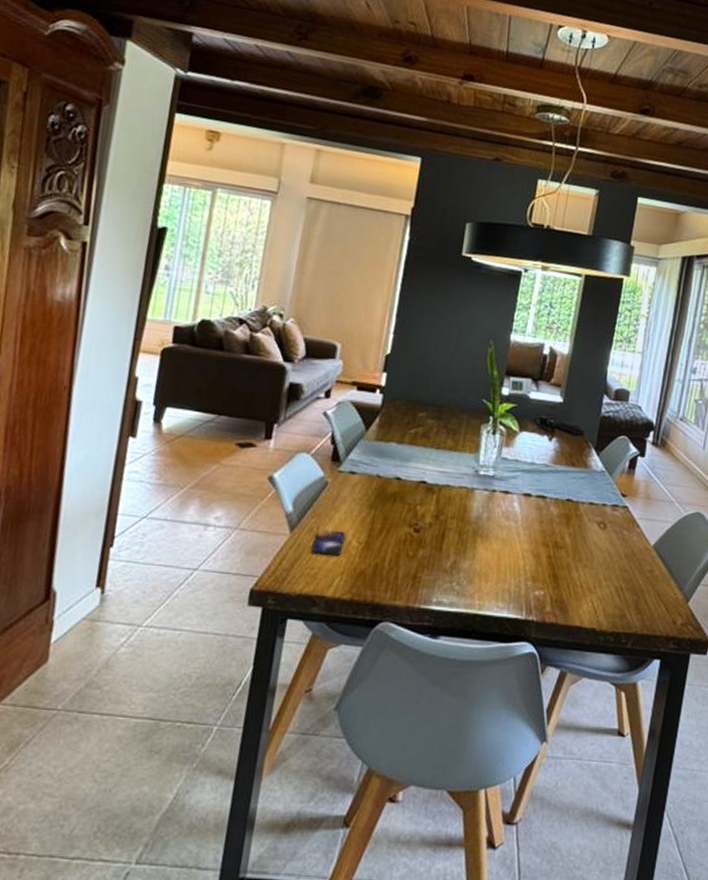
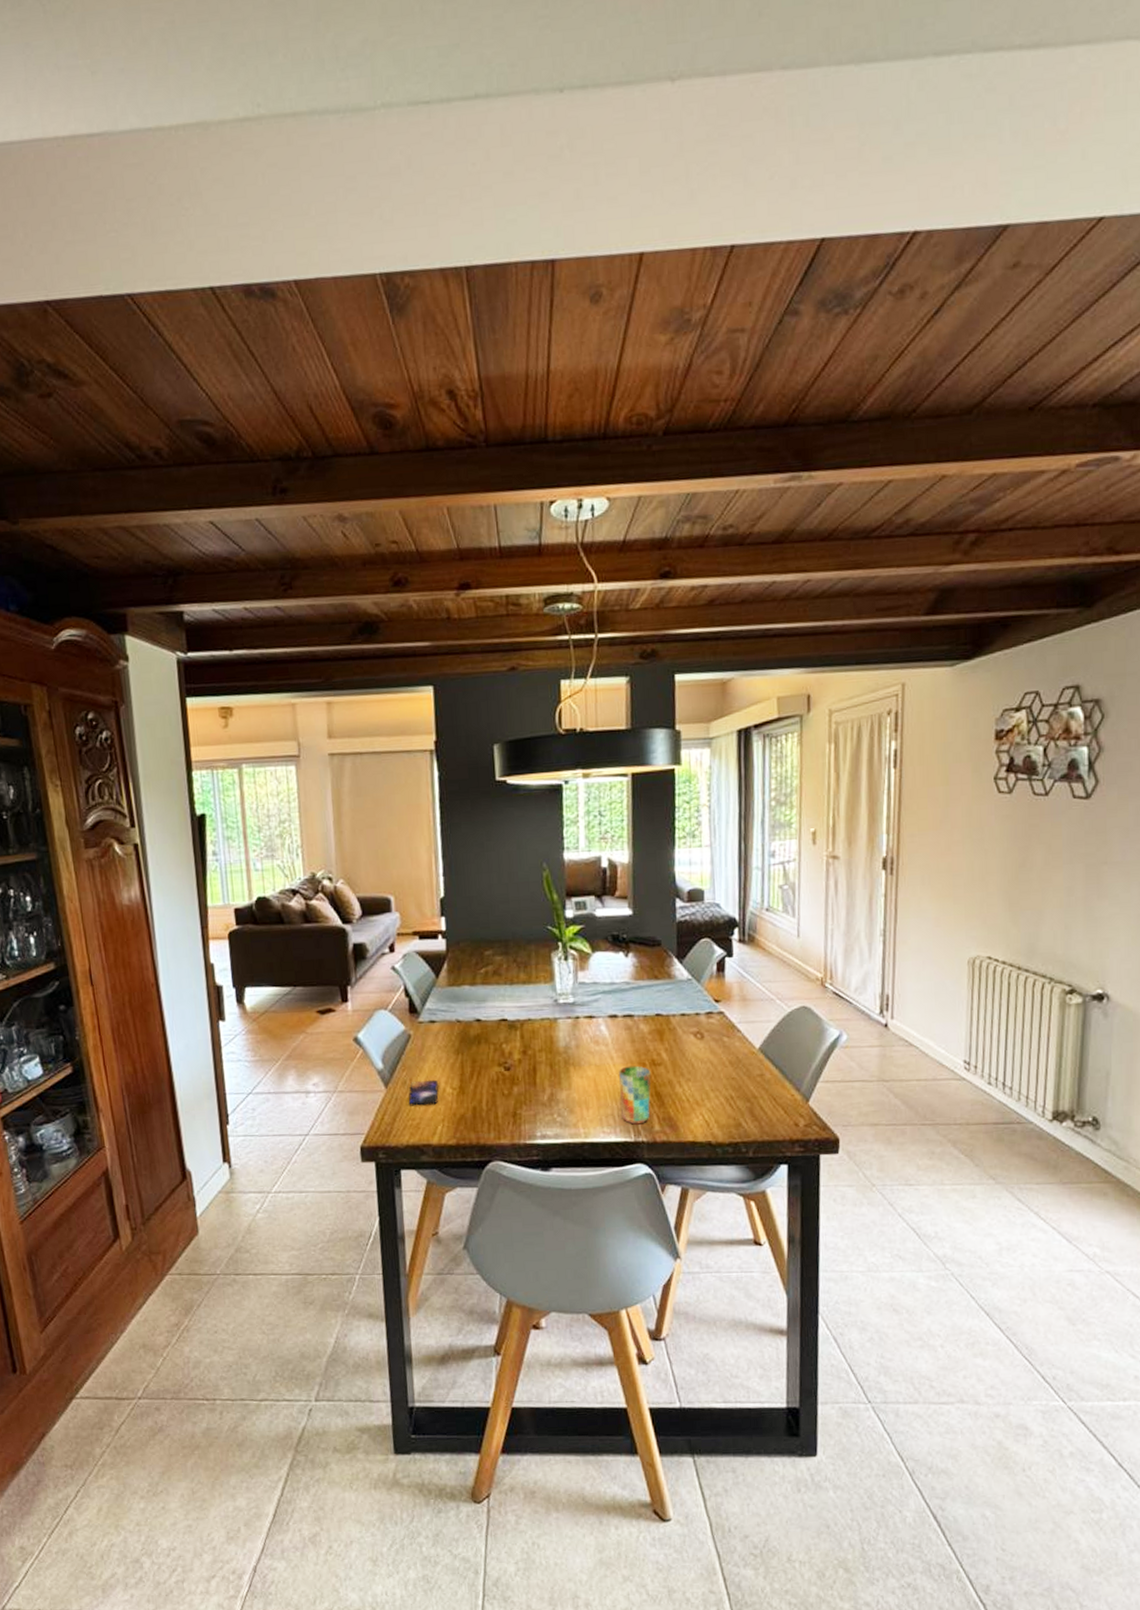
cup: none [517,545,553,603] -> present [619,1065,651,1125]

